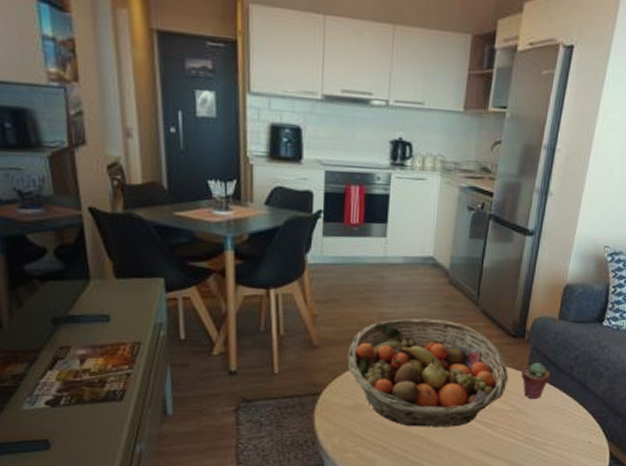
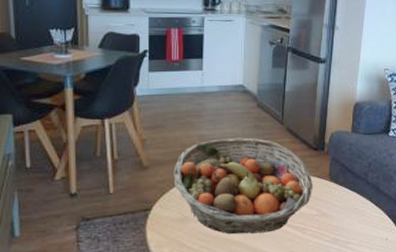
potted succulent: present [521,363,551,400] -> none [324,171,349,204]

